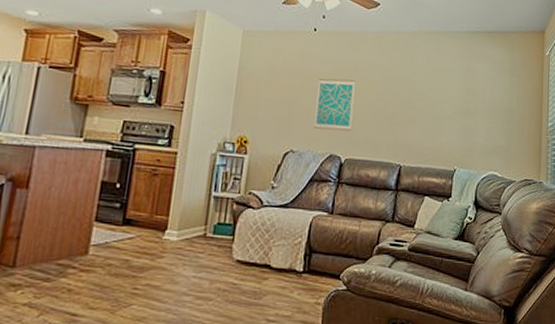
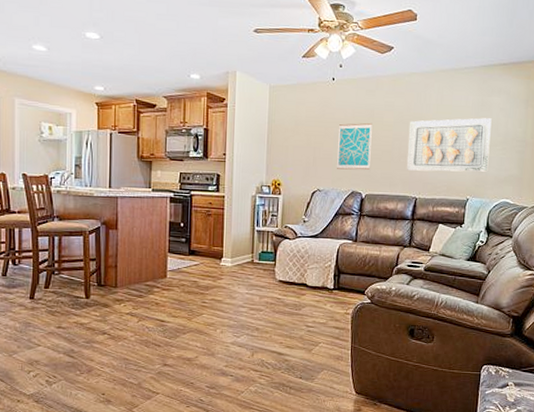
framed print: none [391,81,478,141] -> present [406,118,492,172]

